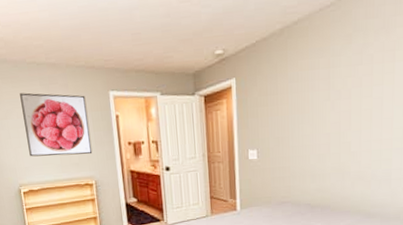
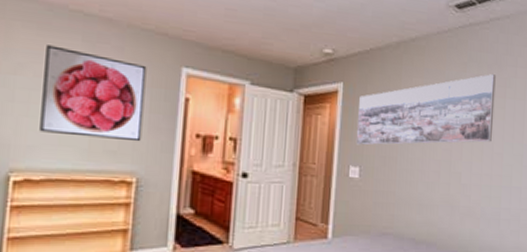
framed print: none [251,39,384,131] -> present [356,74,496,146]

